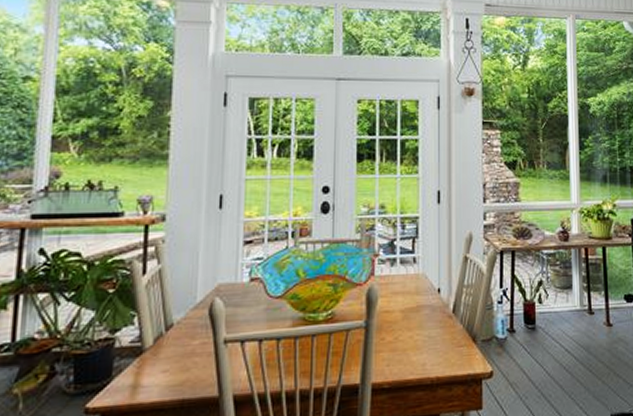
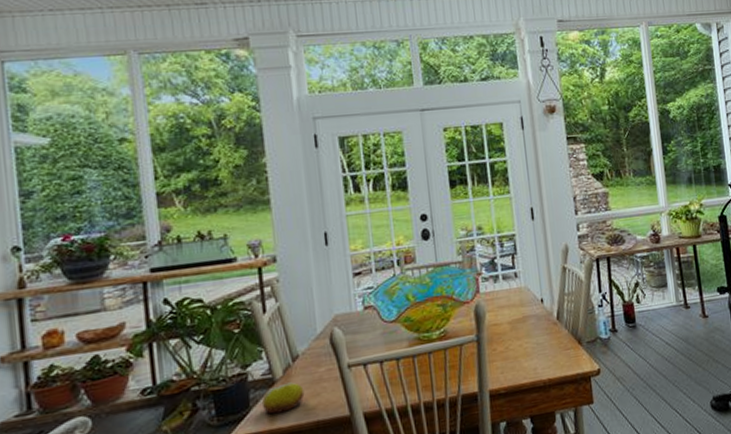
fruit: none [125,353,173,387] -> present [261,382,305,415]

